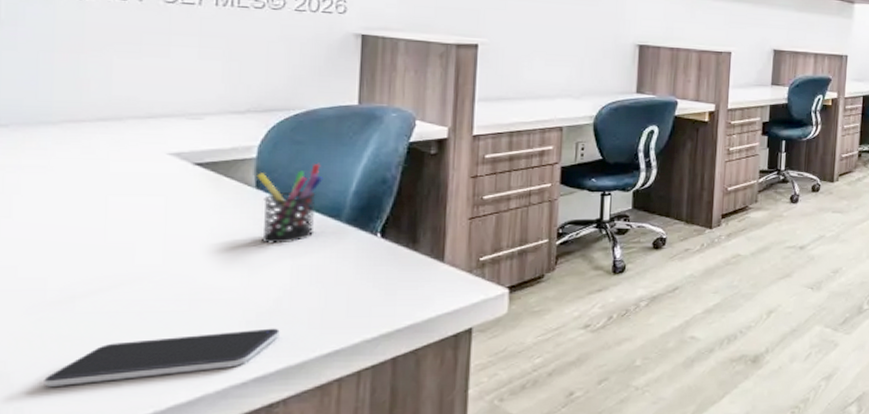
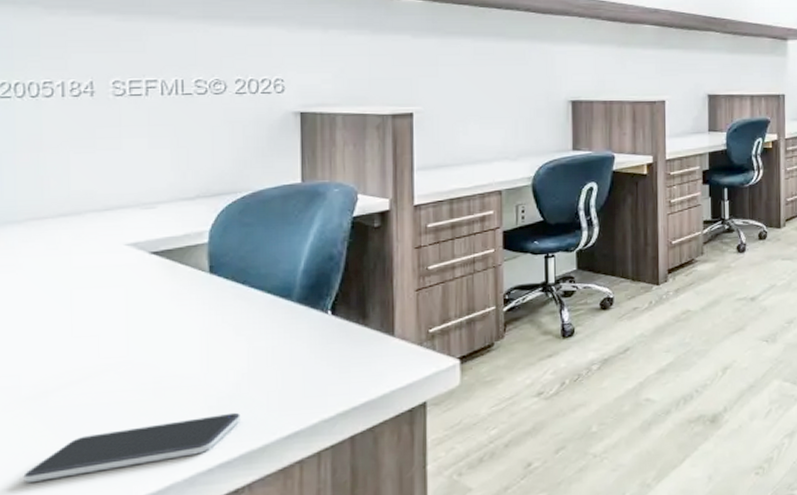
pen holder: present [256,164,323,244] -> none [209,245,273,328]

